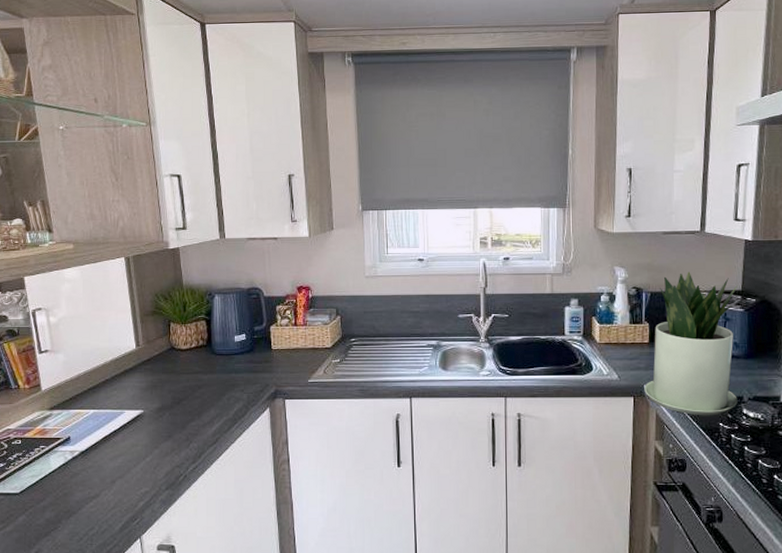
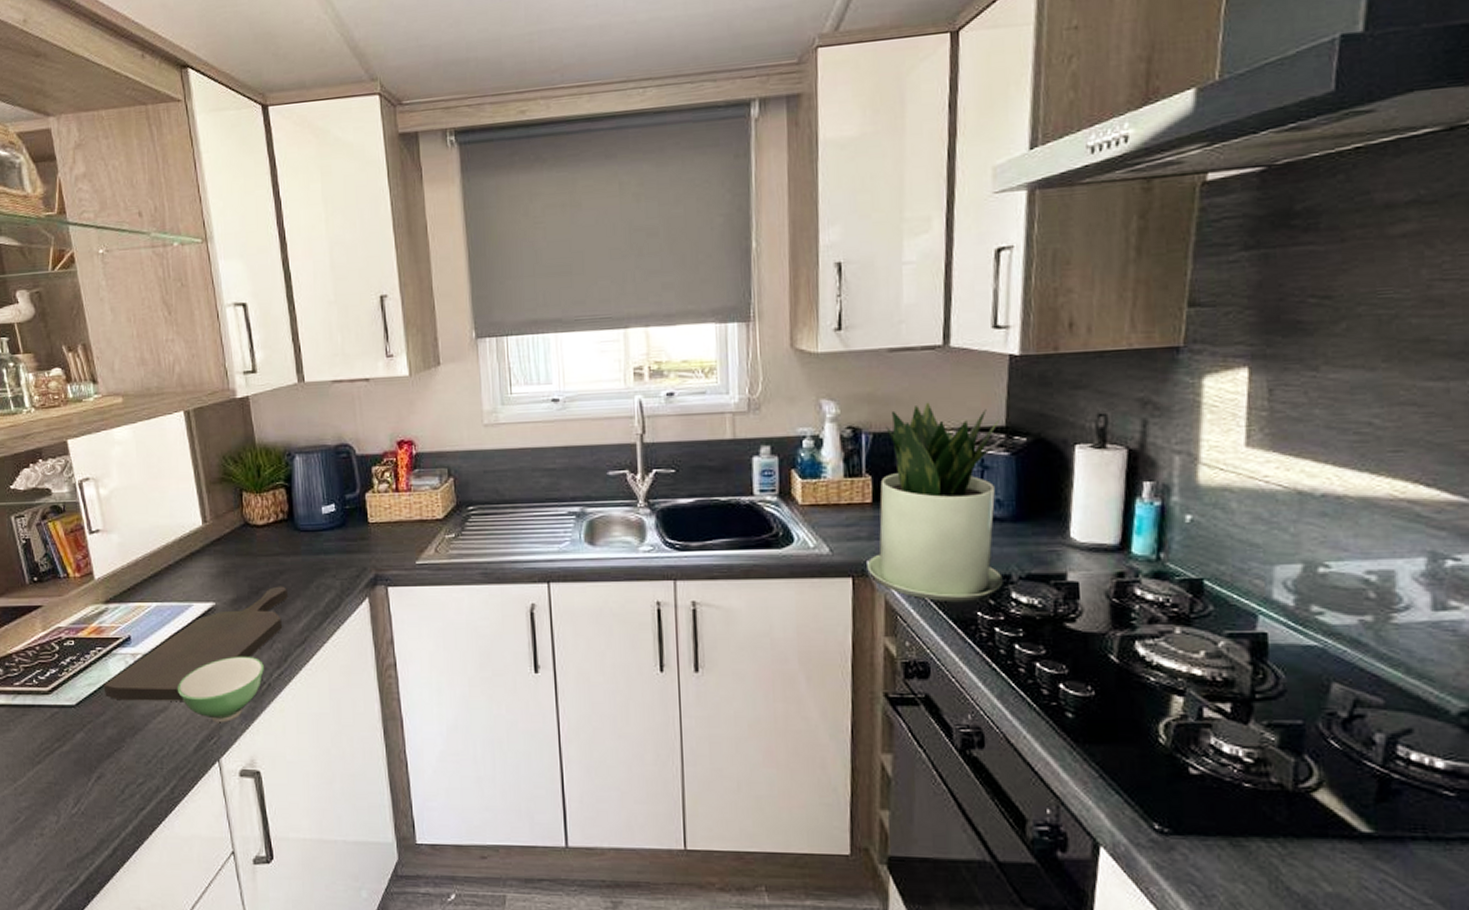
cutting board: none [45,398,204,489] -> present [103,586,288,701]
bowl: none [107,453,183,507] -> present [177,656,265,723]

